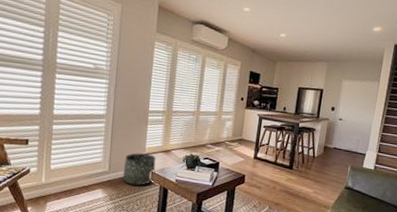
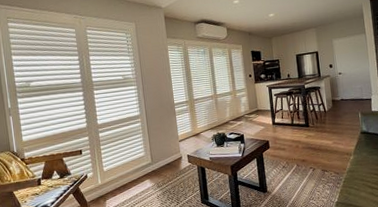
basket: present [122,153,157,186] -> none [163,140,191,171]

